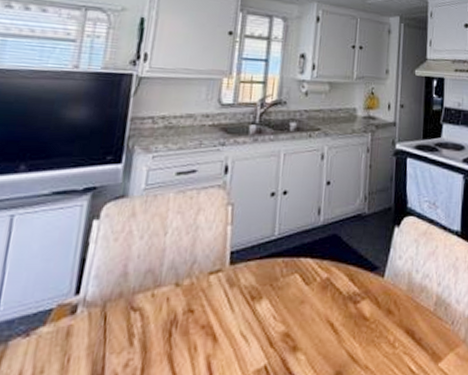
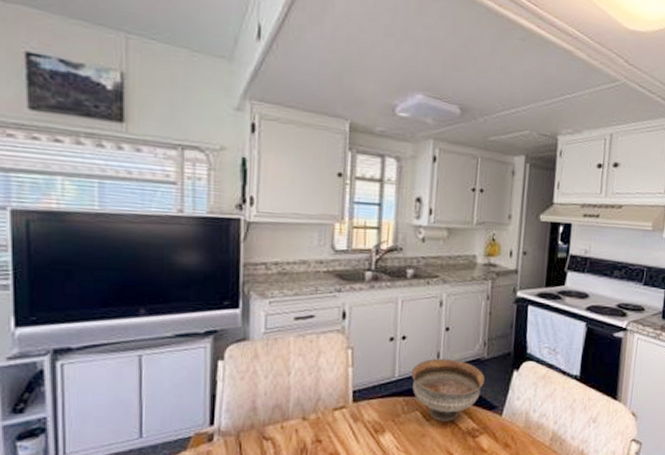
bowl: none [291,214,366,286] -> present [411,358,485,422]

